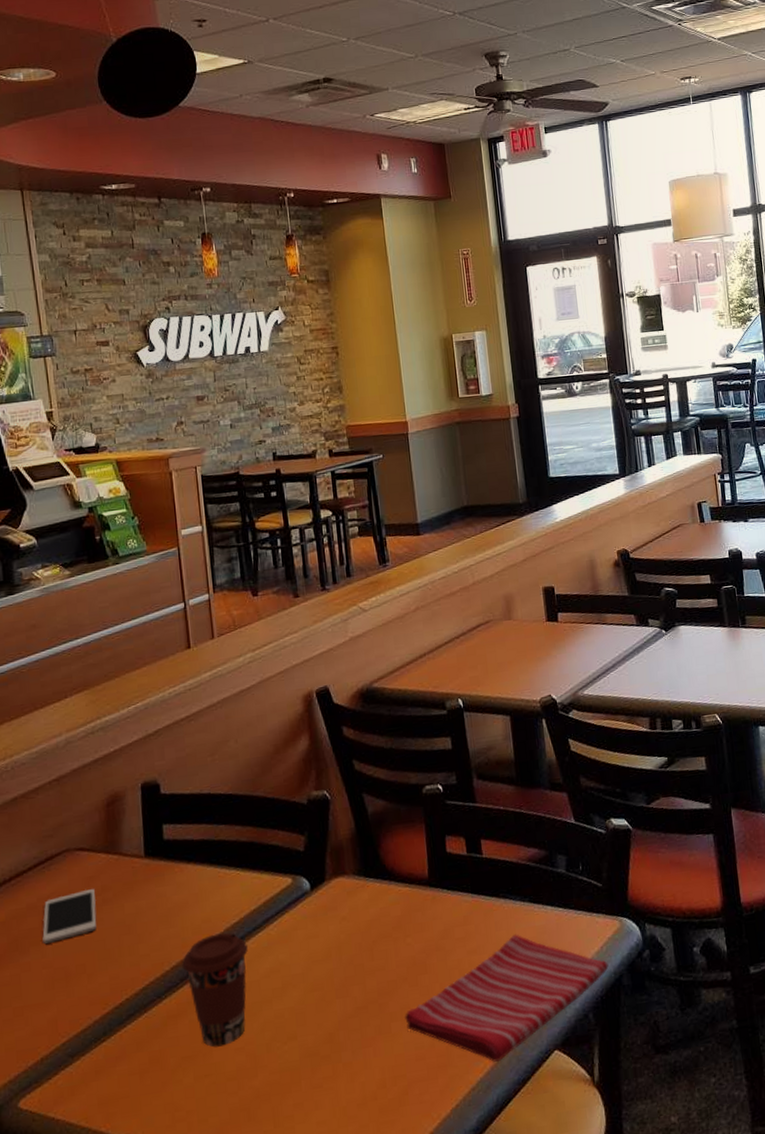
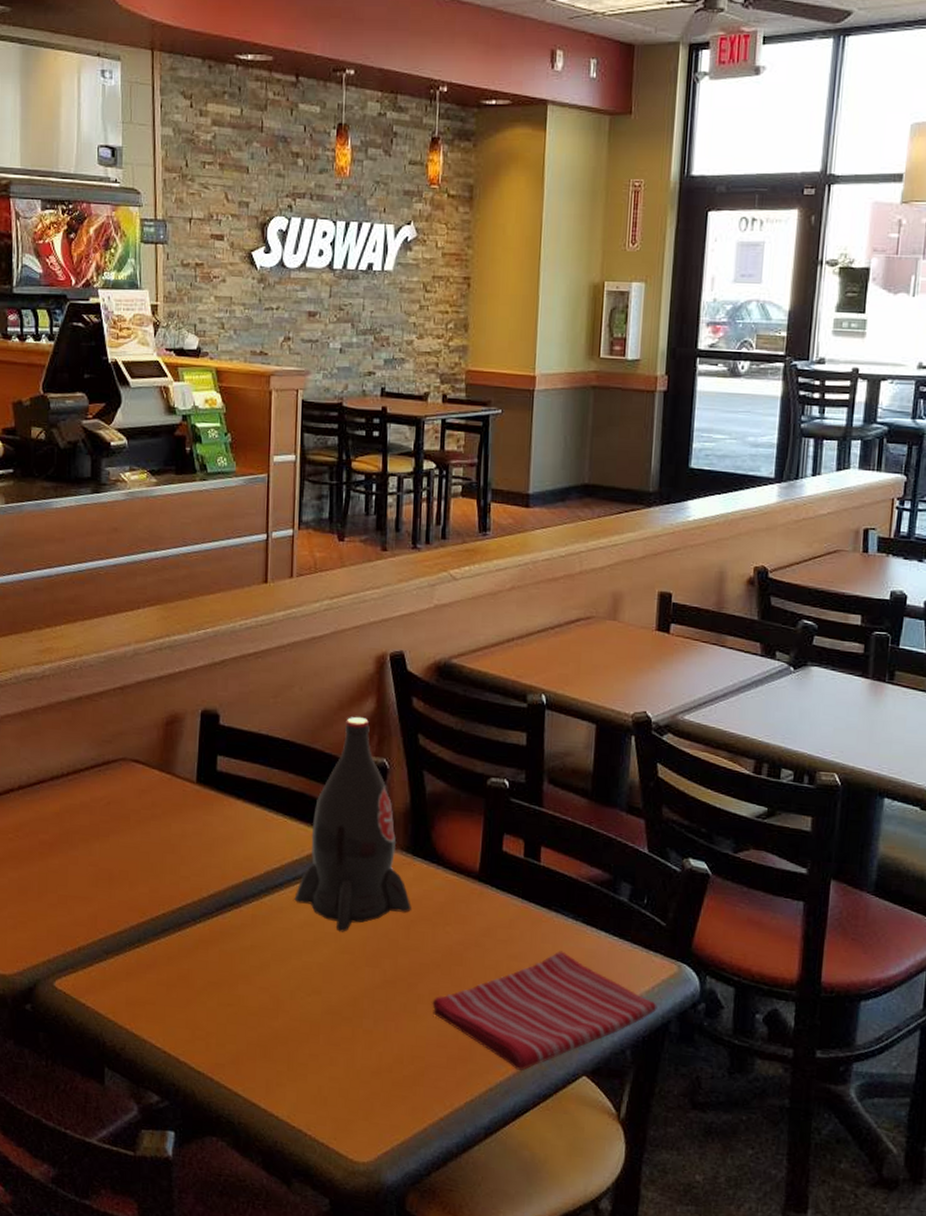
cell phone: present [42,888,97,944] -> none [92,801,145,844]
coffee cup: present [182,932,248,1047] -> none [219,874,285,982]
pop: none [257,755,371,971] -> present [294,716,411,932]

